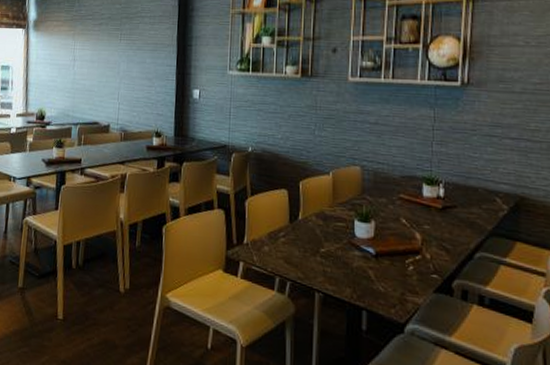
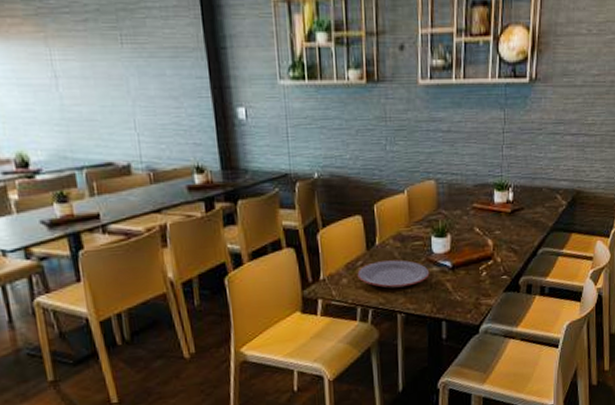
plate: none [278,235,351,266] -> present [357,259,430,288]

